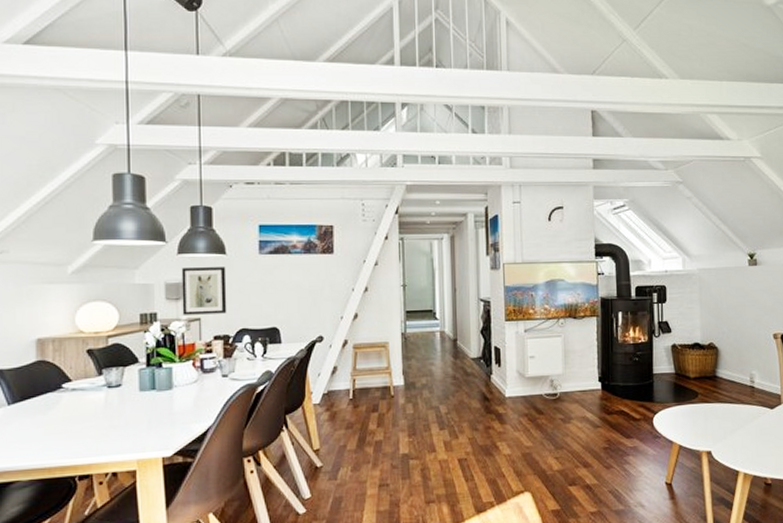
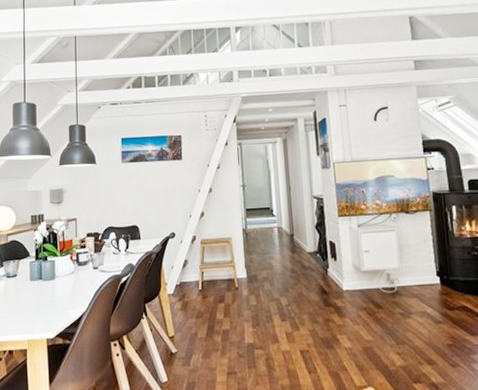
wall art: present [181,267,227,315] -> none [62,174,97,216]

